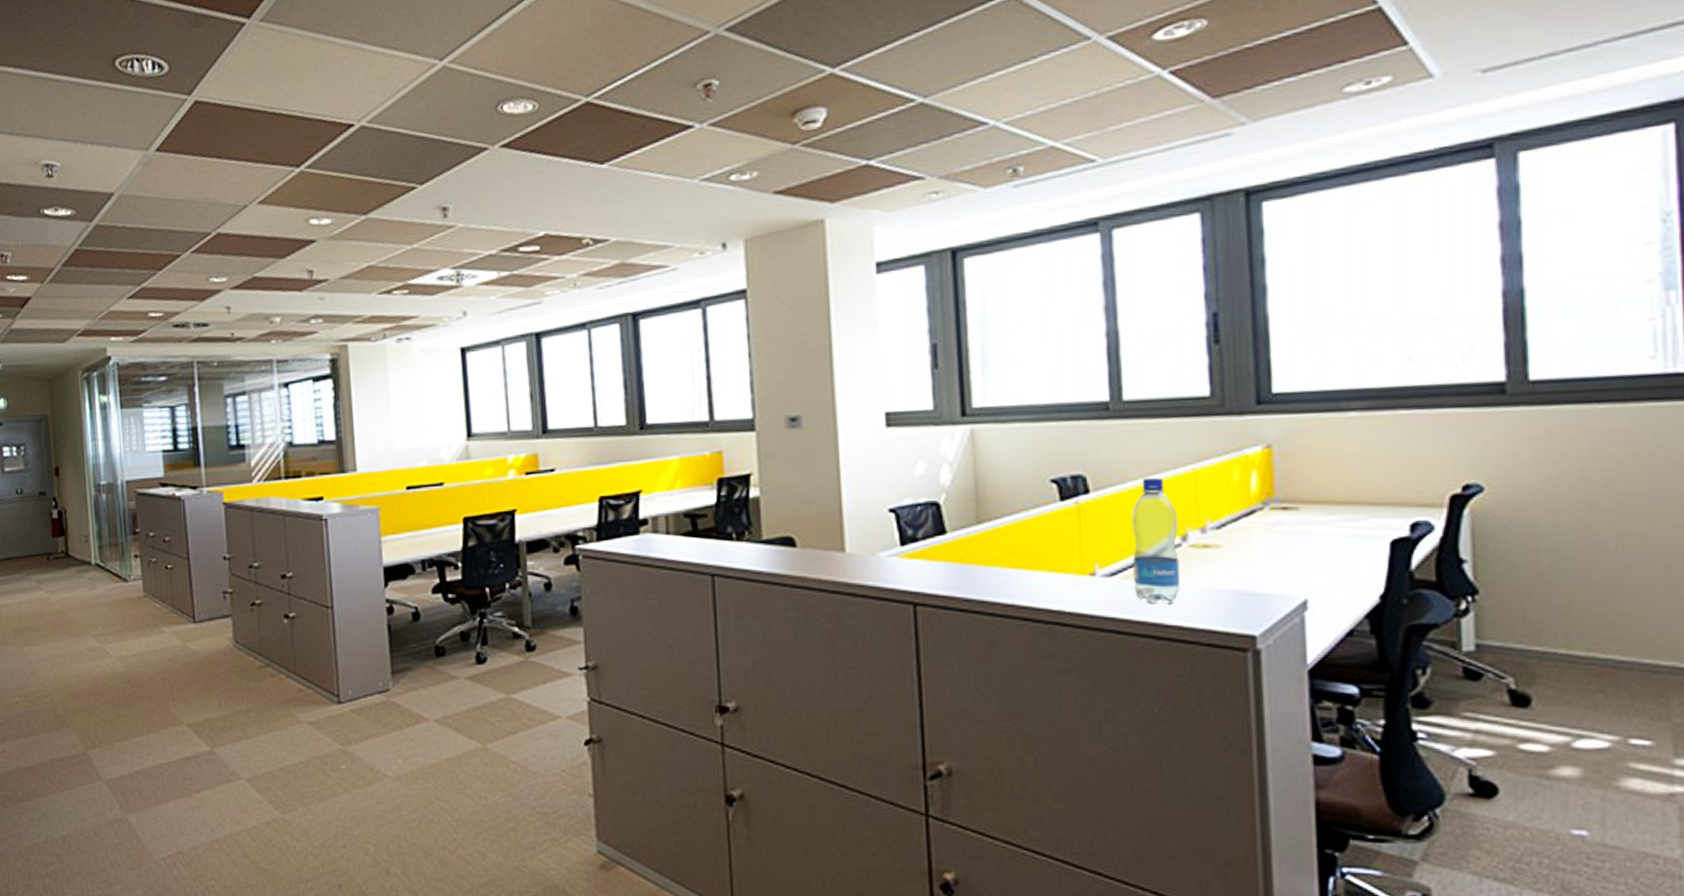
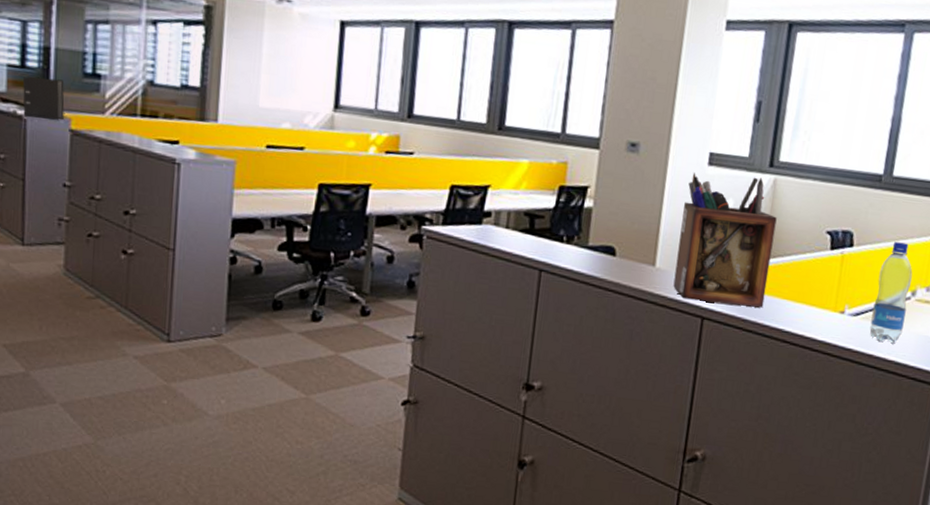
binder: none [177,456,217,498] -> present [23,76,65,120]
desk organizer: none [865,430,988,585] -> present [673,172,777,308]

